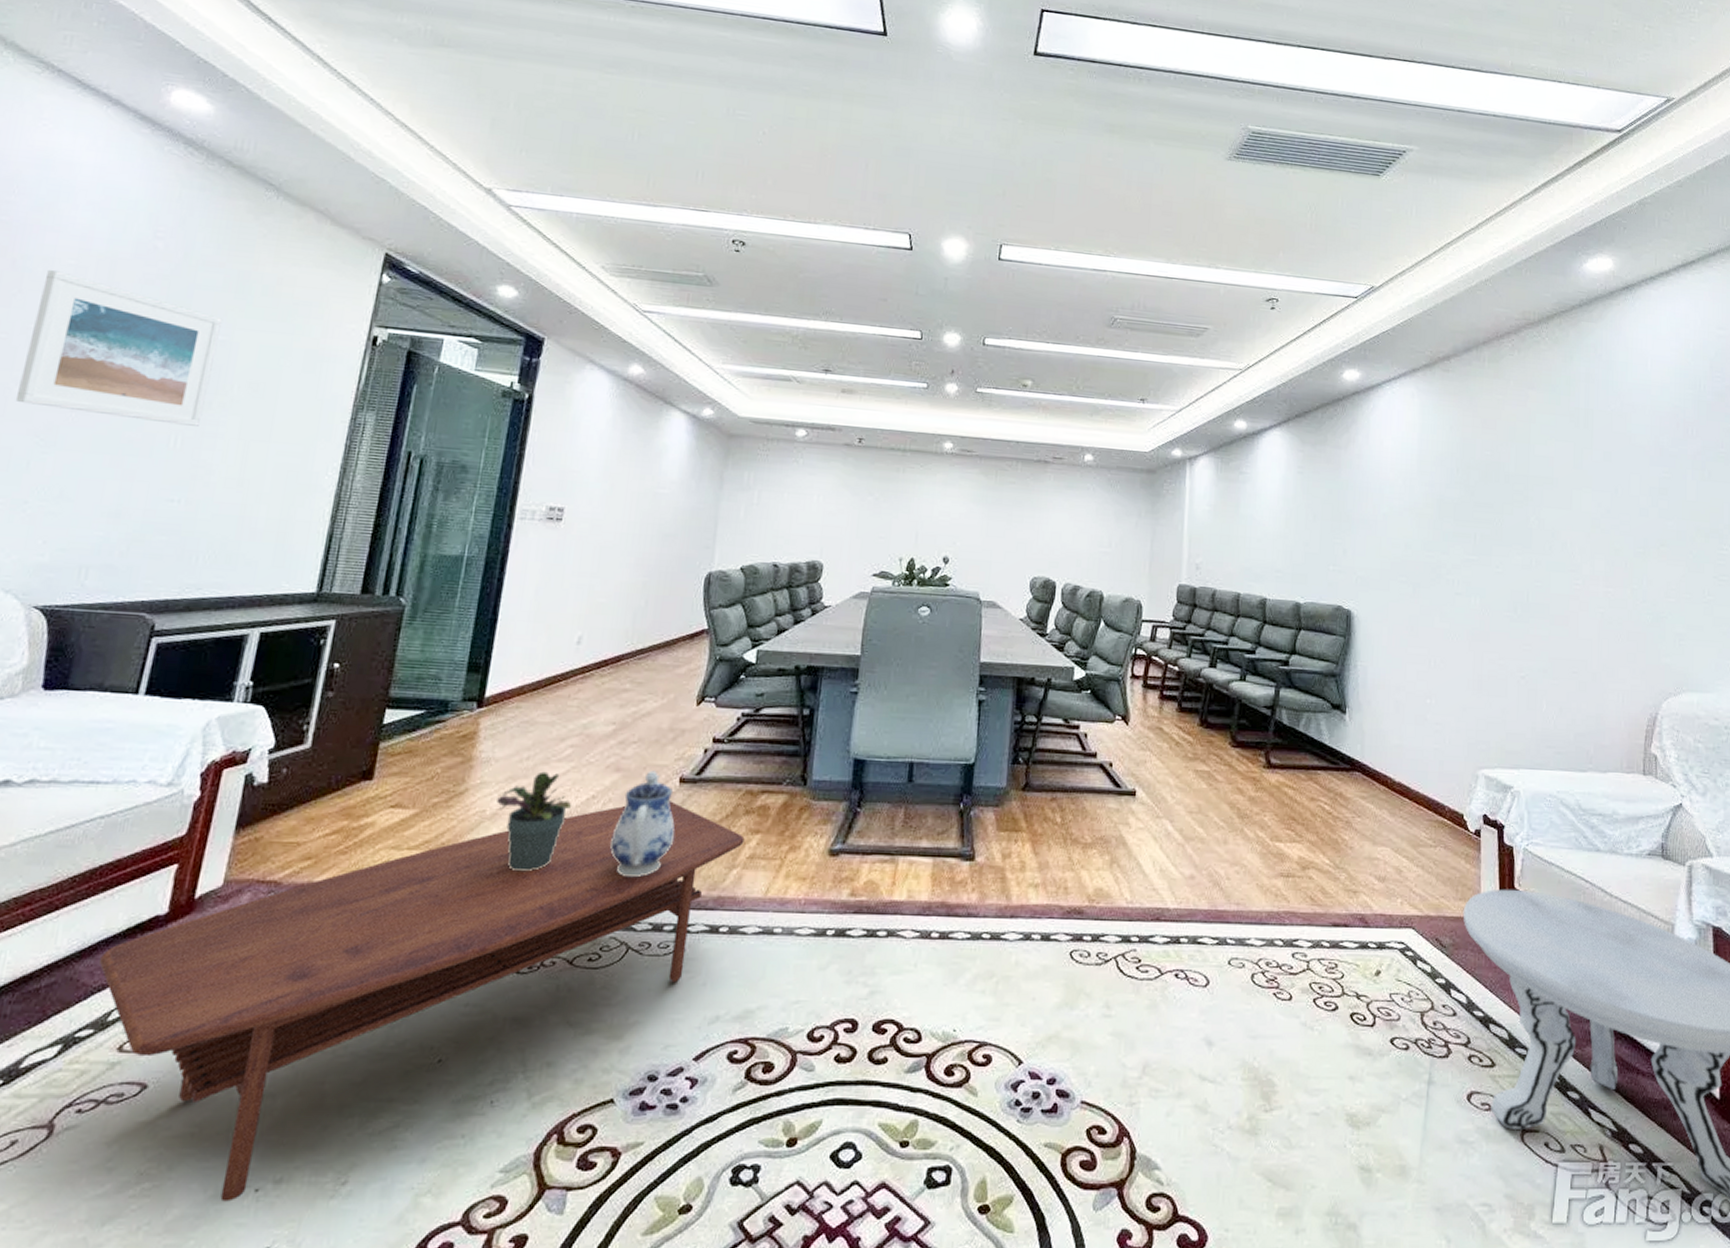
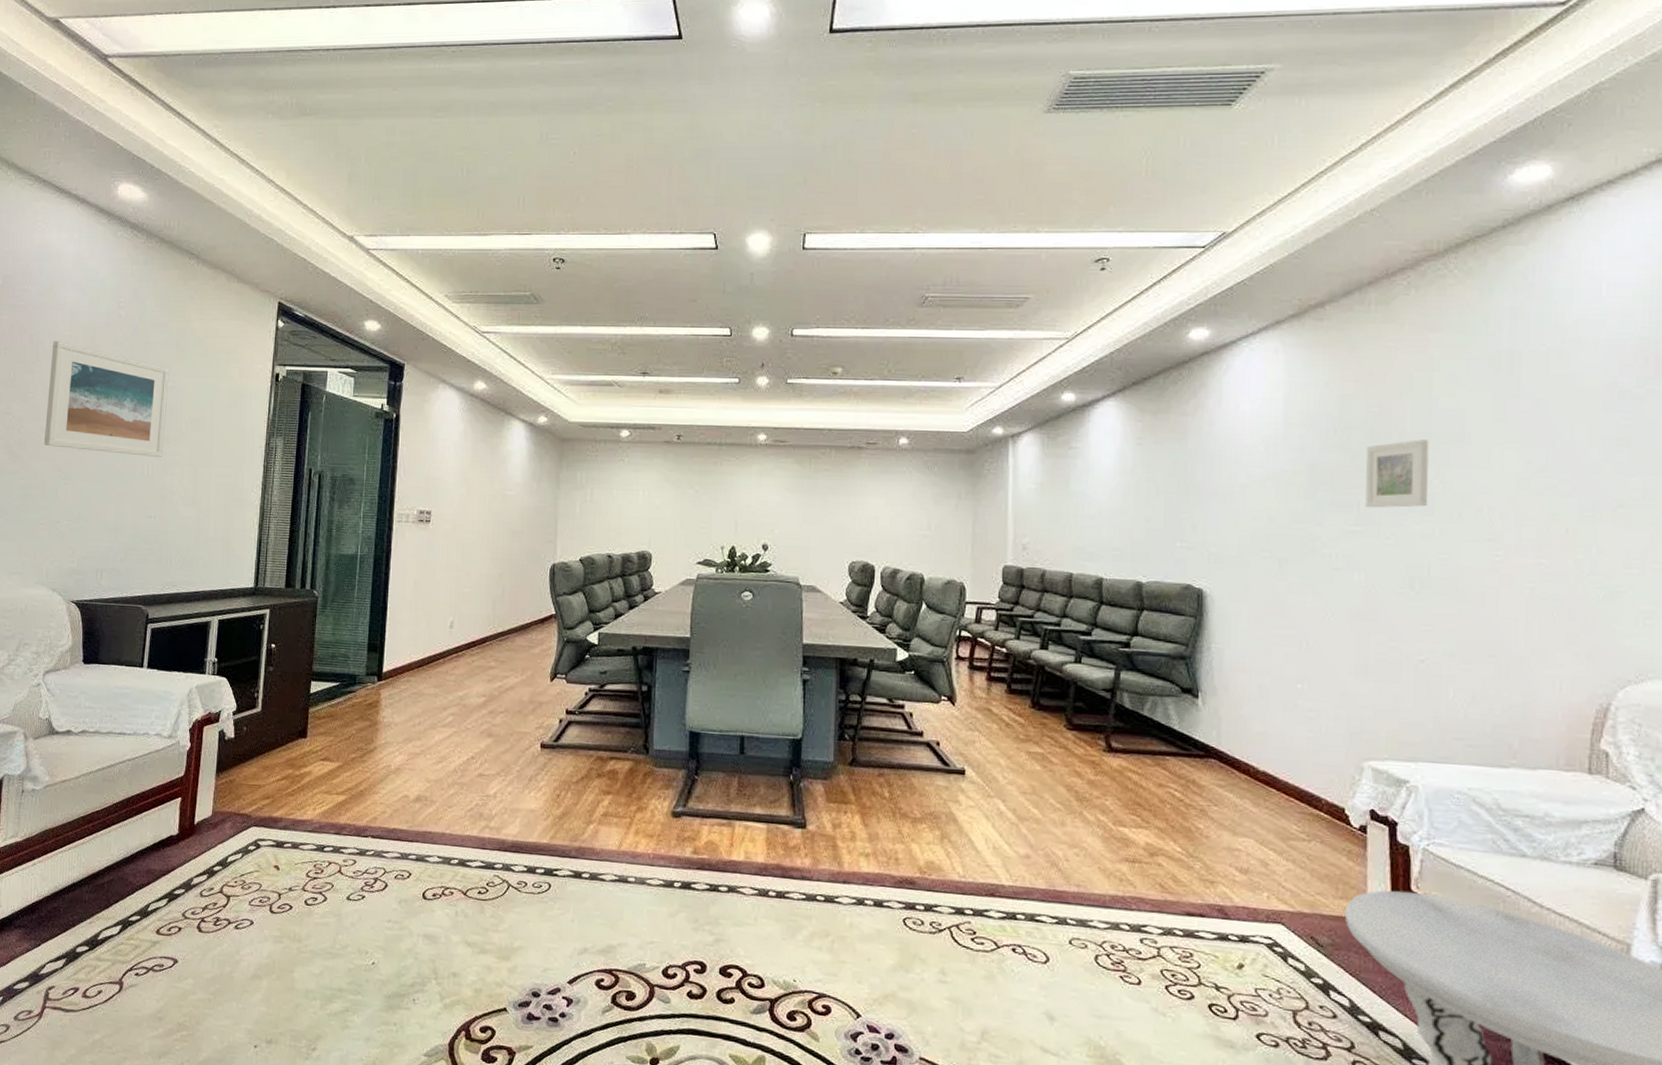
coffee table: present [98,801,745,1202] -> none [138,763,598,1052]
potted plant: present [496,771,572,872] -> none [398,735,456,818]
teapot: present [610,770,675,878] -> none [489,736,539,827]
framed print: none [1480,481,1528,540] -> present [1365,439,1429,508]

